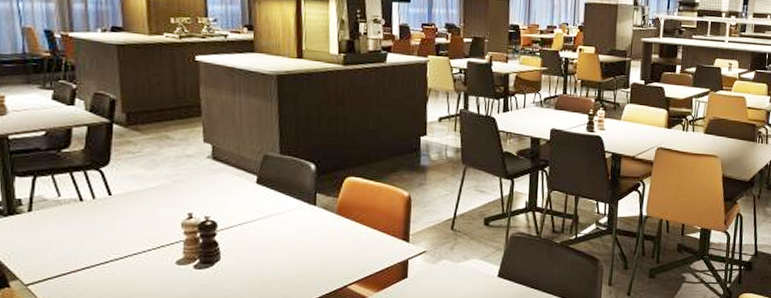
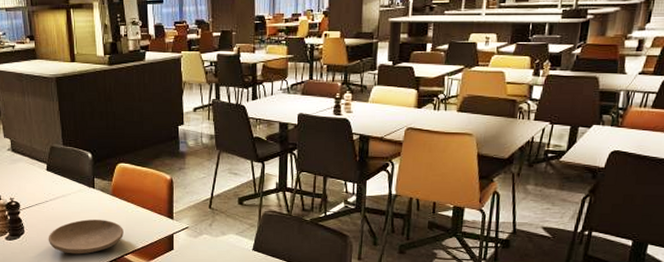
plate: none [251,243,349,285] -> present [48,219,124,255]

